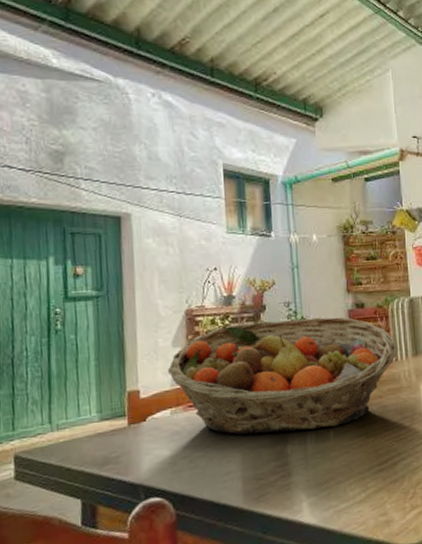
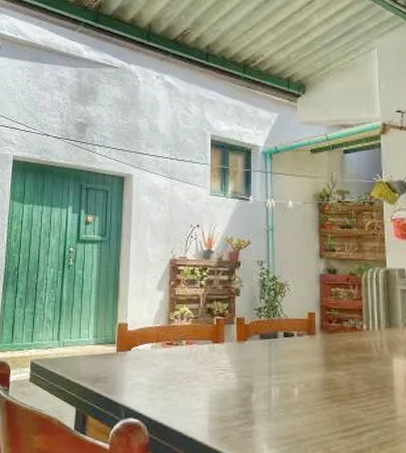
fruit basket: present [167,317,397,435] -> none [151,276,368,385]

